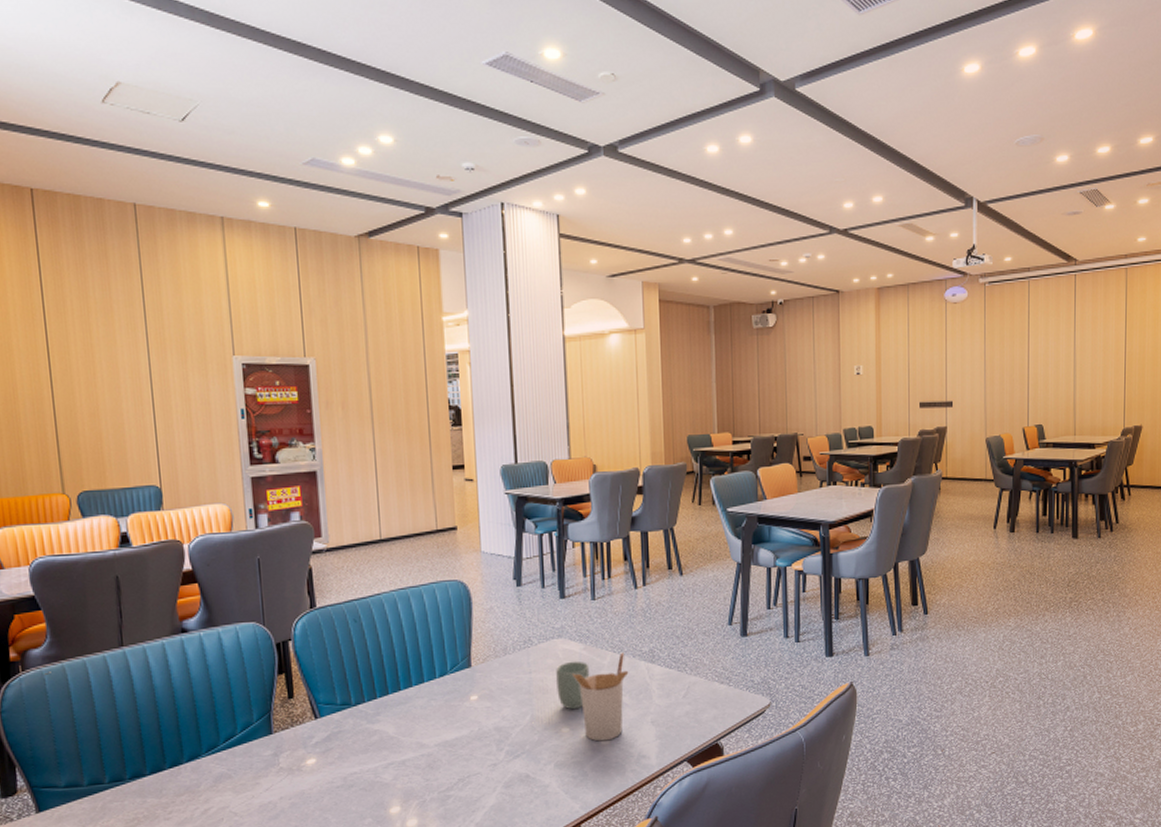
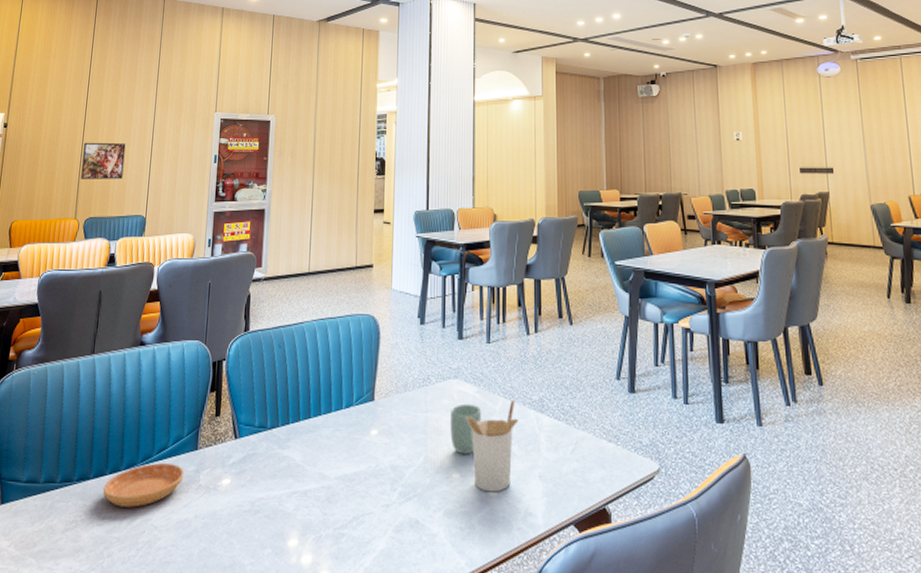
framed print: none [55,397,120,445] -> present [81,142,126,179]
saucer: none [164,750,261,799] -> present [102,463,184,508]

